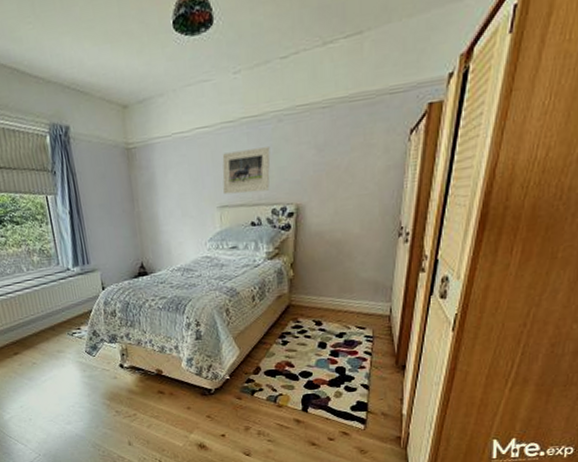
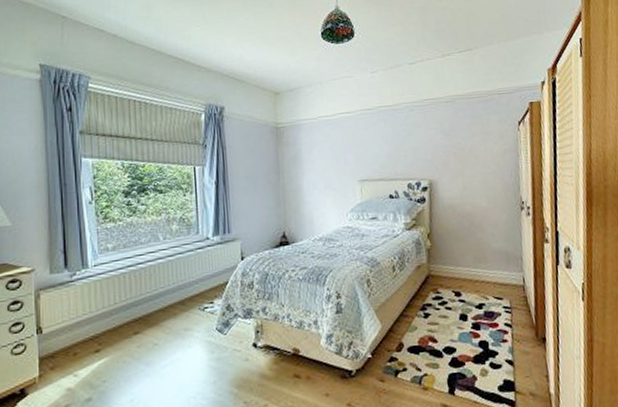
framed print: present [222,147,271,195] -> none [362,131,405,170]

